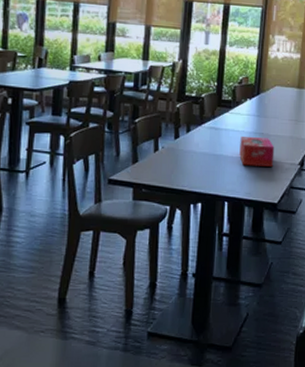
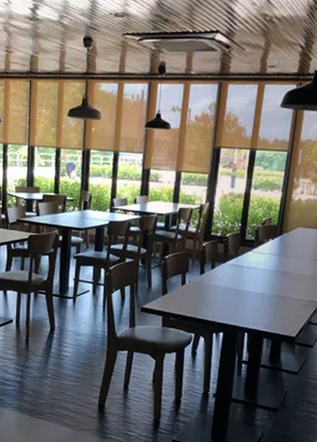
tissue box: present [239,137,275,167] -> none [260,274,295,303]

